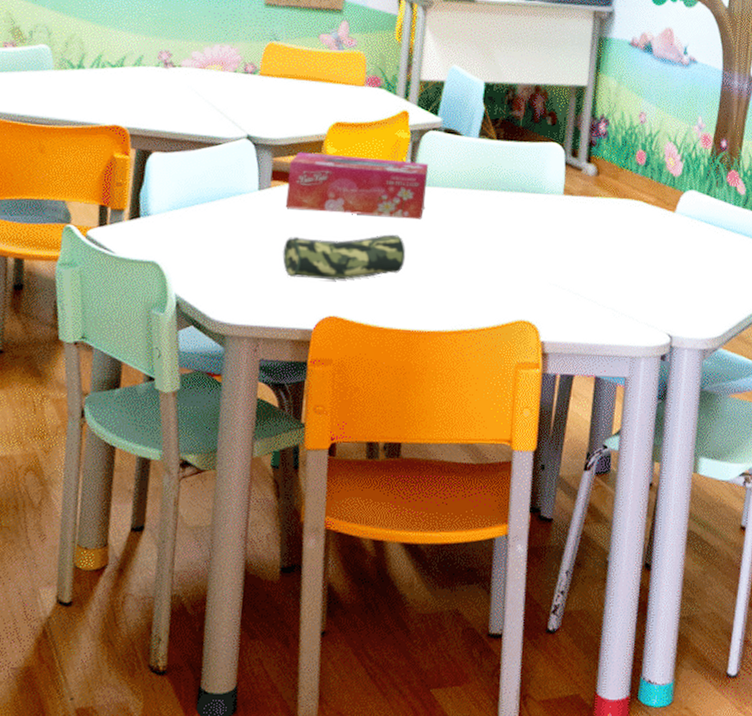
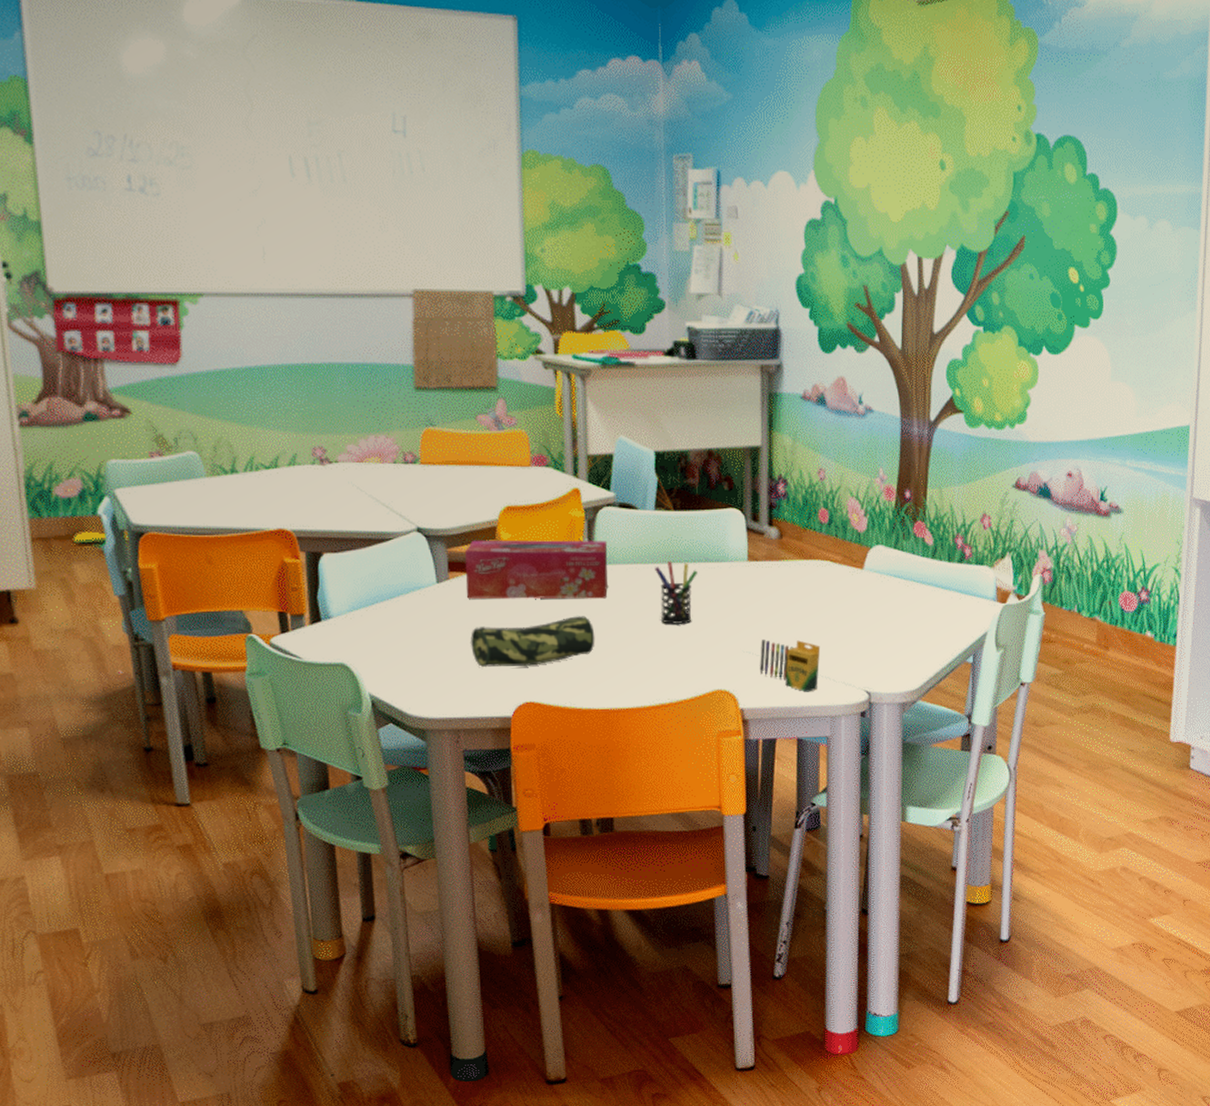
pen holder: none [472,189,513,252] -> present [655,562,697,625]
crayon: none [564,274,627,330] -> present [760,640,821,692]

